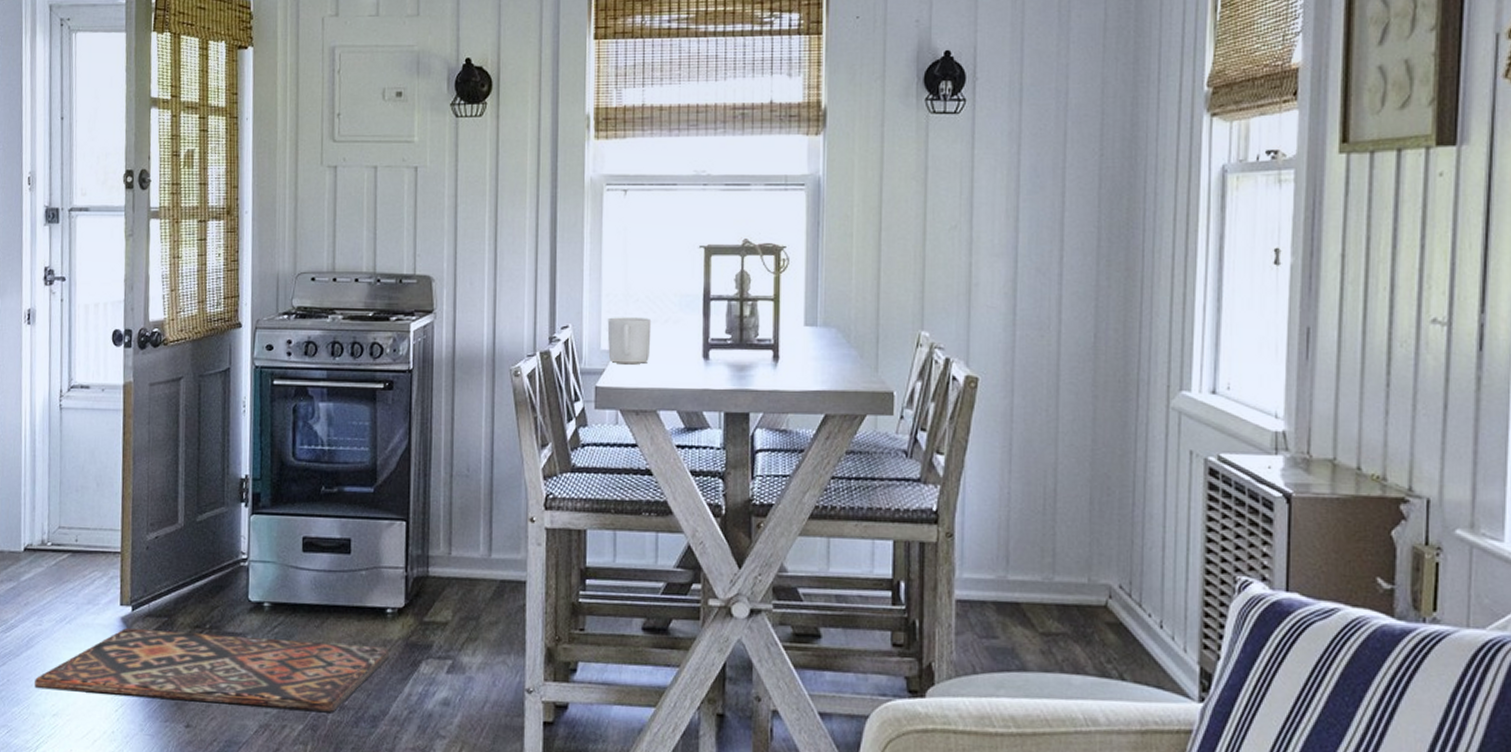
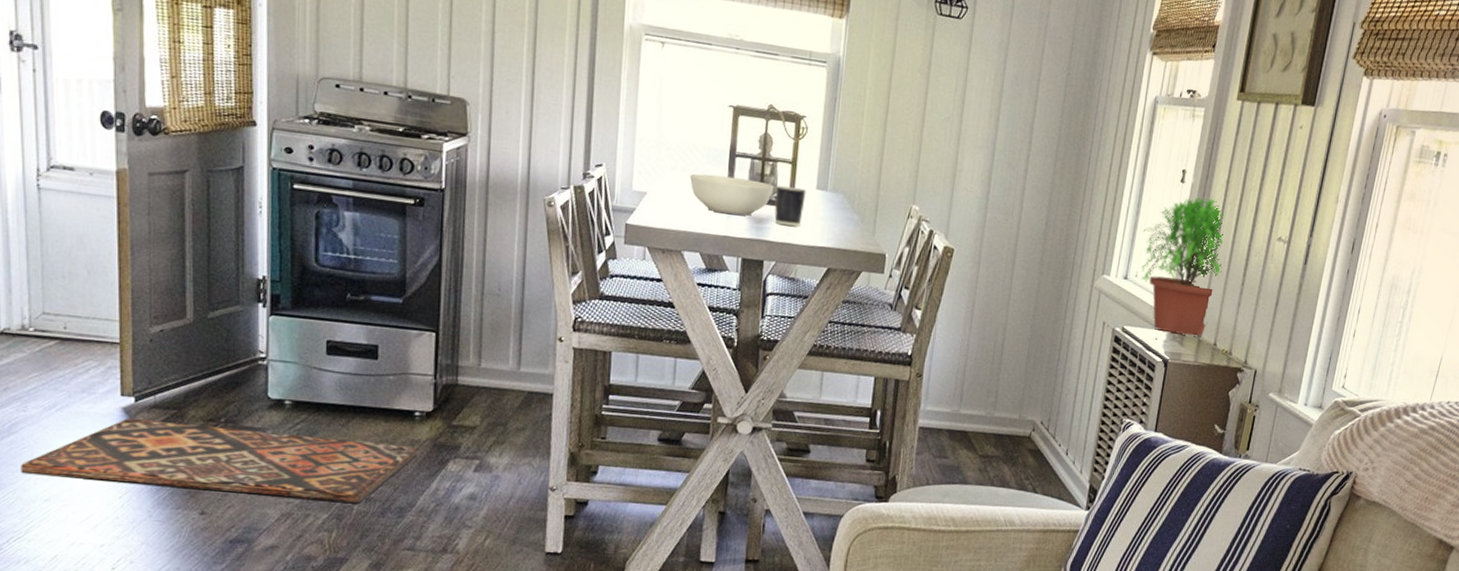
mug: present [607,317,652,364] -> none [639,161,681,207]
bowl: none [660,323,756,365] -> present [689,173,774,216]
mug: none [757,326,793,371] -> present [774,185,806,227]
potted plant: none [1230,278,1353,459] -> present [1142,196,1224,336]

